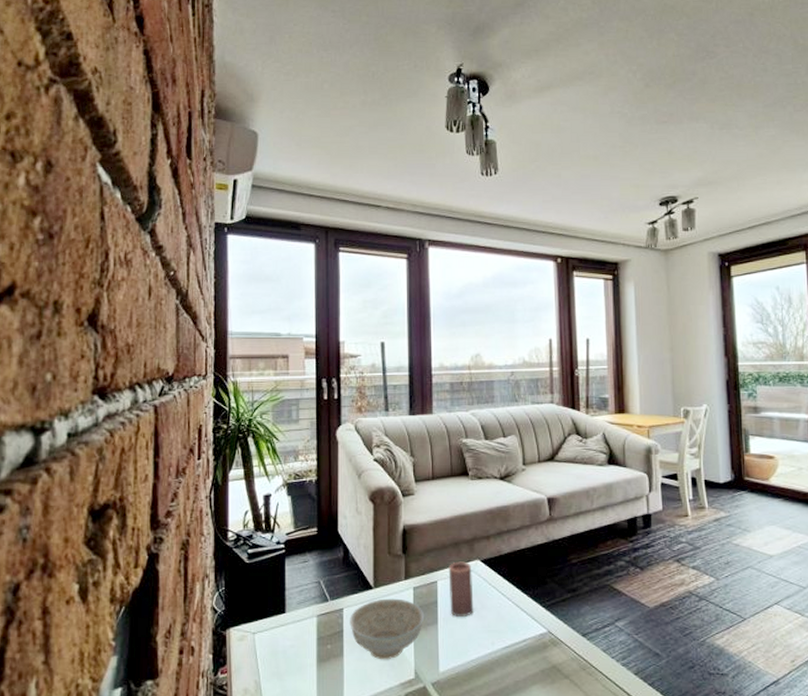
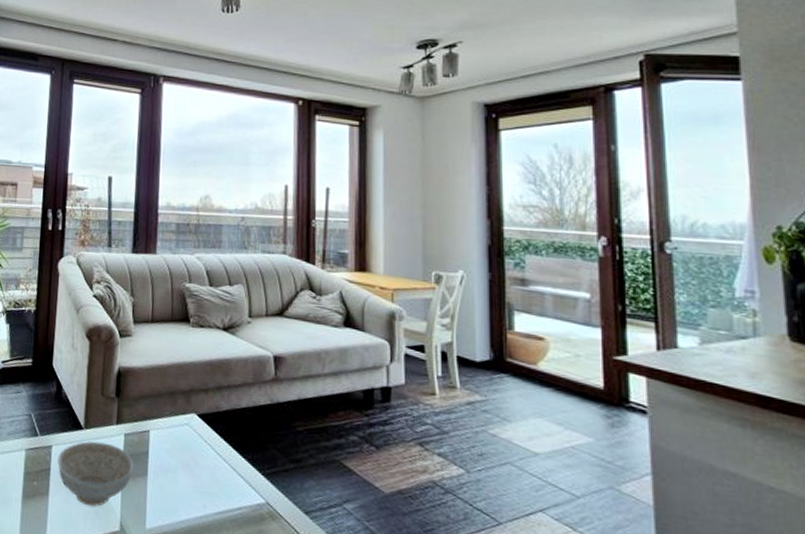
candle: present [448,561,474,617] -> none [161,412,187,473]

